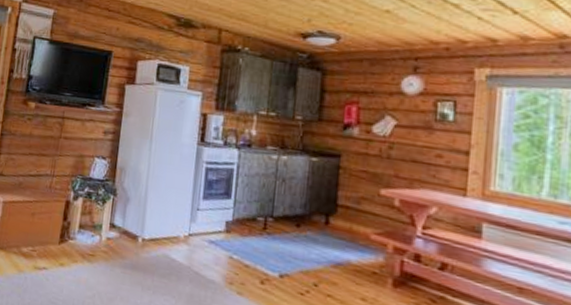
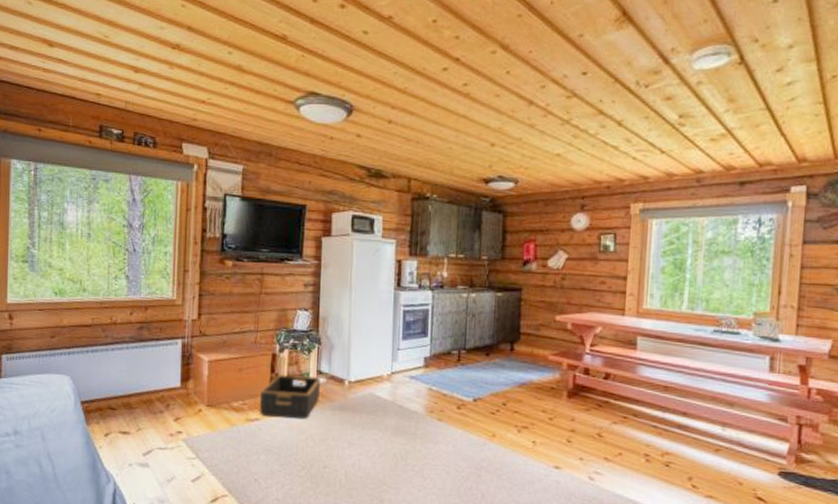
basket: none [47,223,114,274] -> present [259,375,321,419]

